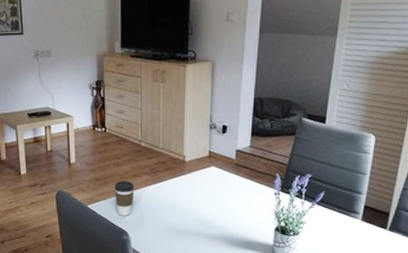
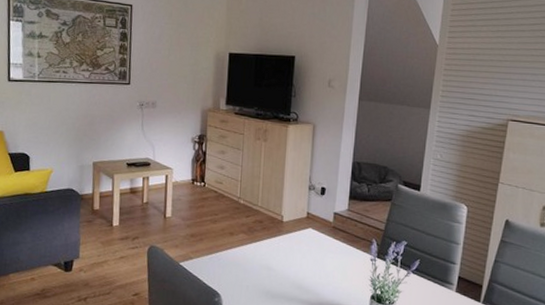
coffee cup: present [114,181,134,216] -> none [209,238,230,276]

